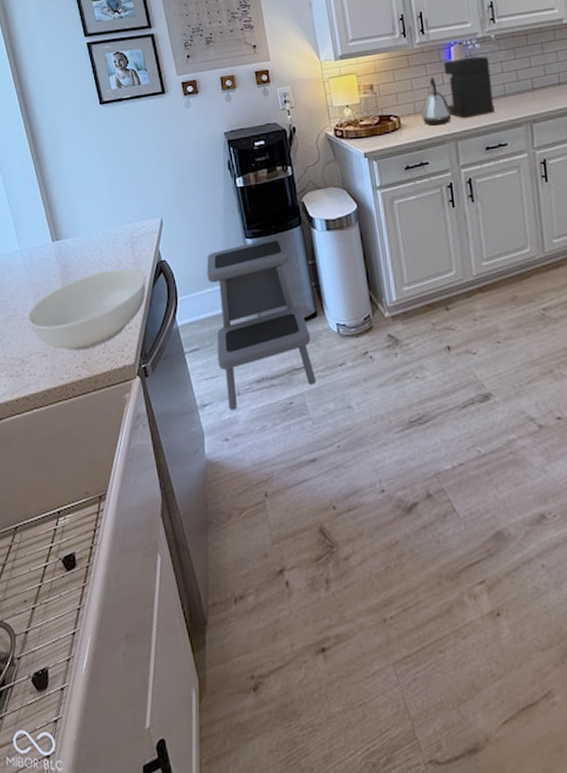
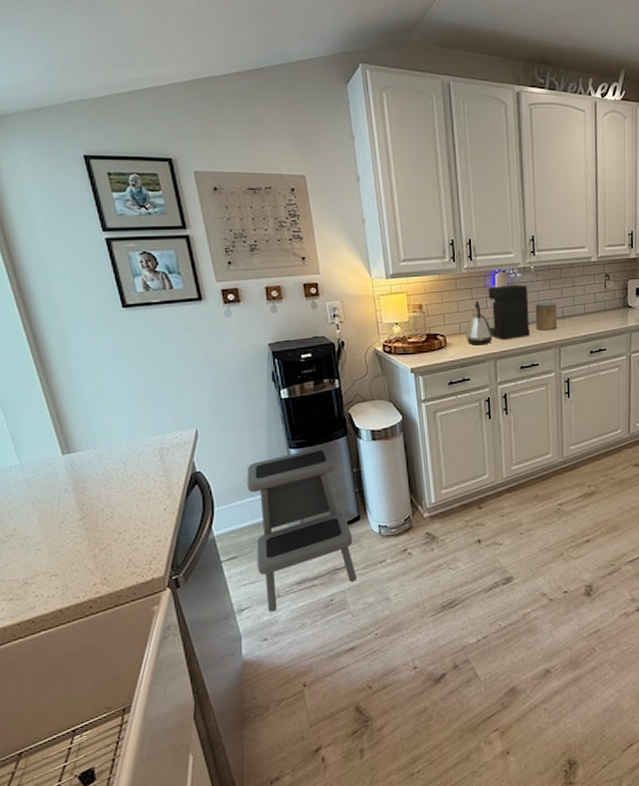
bowl: present [26,269,146,350] -> none [29,481,178,567]
tin can: none [498,73,526,107] -> present [535,302,557,332]

